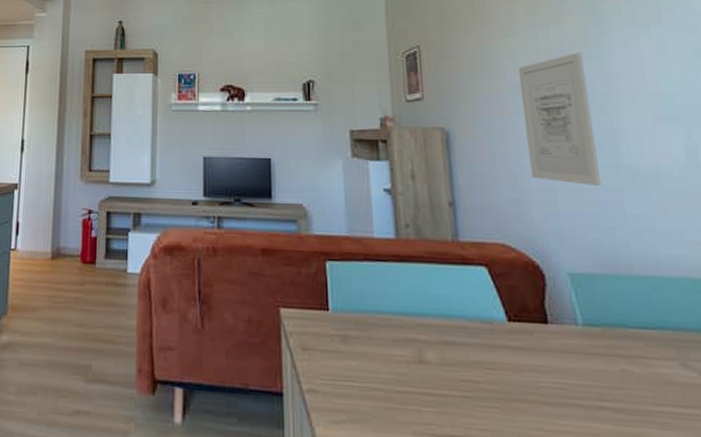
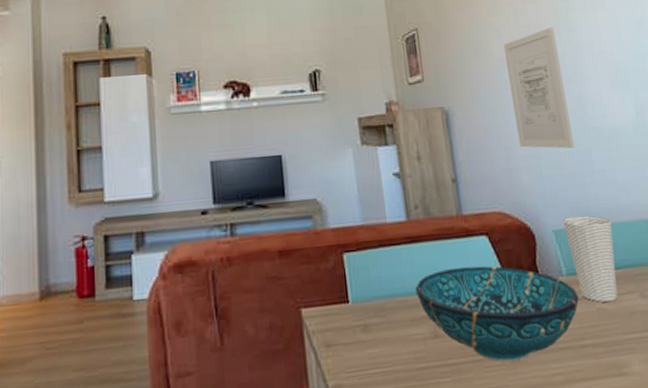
decorative bowl: none [400,295,598,408] -> present [414,266,579,363]
cup: none [581,261,650,366] -> present [562,216,618,303]

